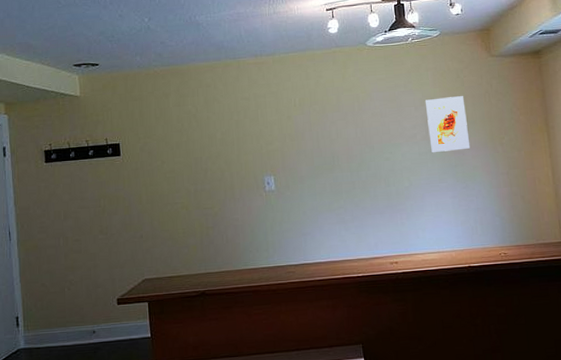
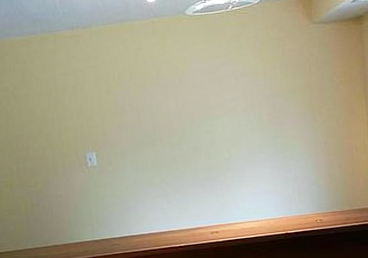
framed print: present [425,96,471,152] -> none [246,65,290,124]

